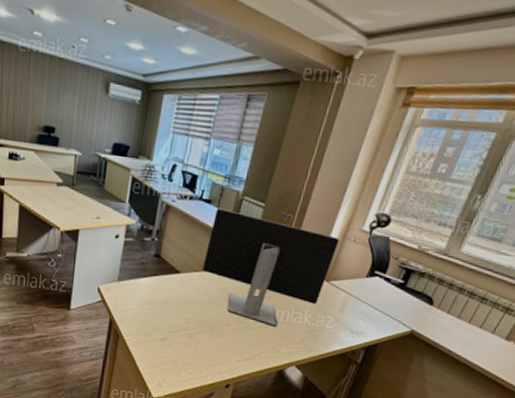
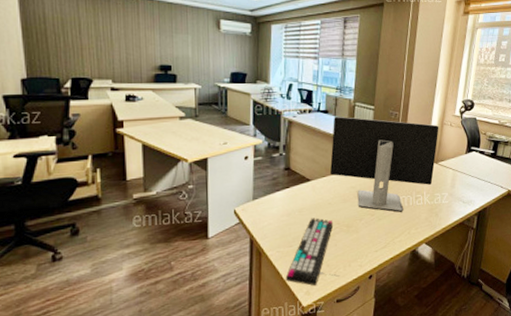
keyboard: none [138,312,196,381] -> present [285,218,340,286]

